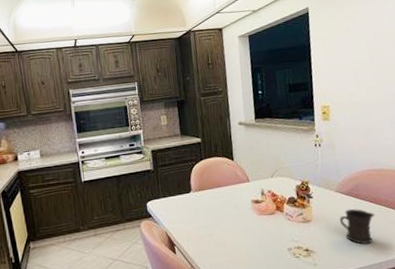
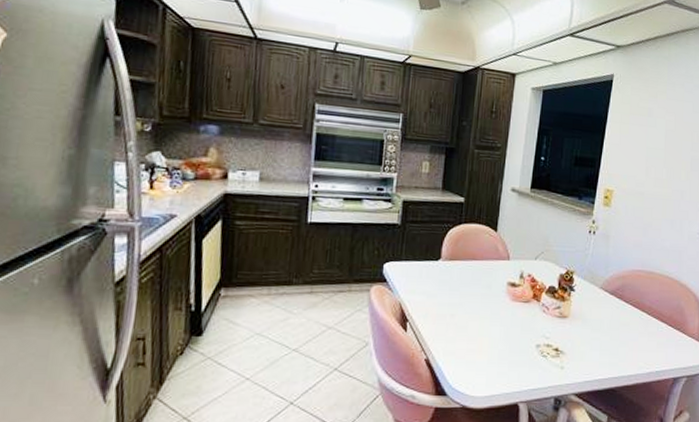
mug: present [339,208,375,245] -> none [597,310,636,353]

